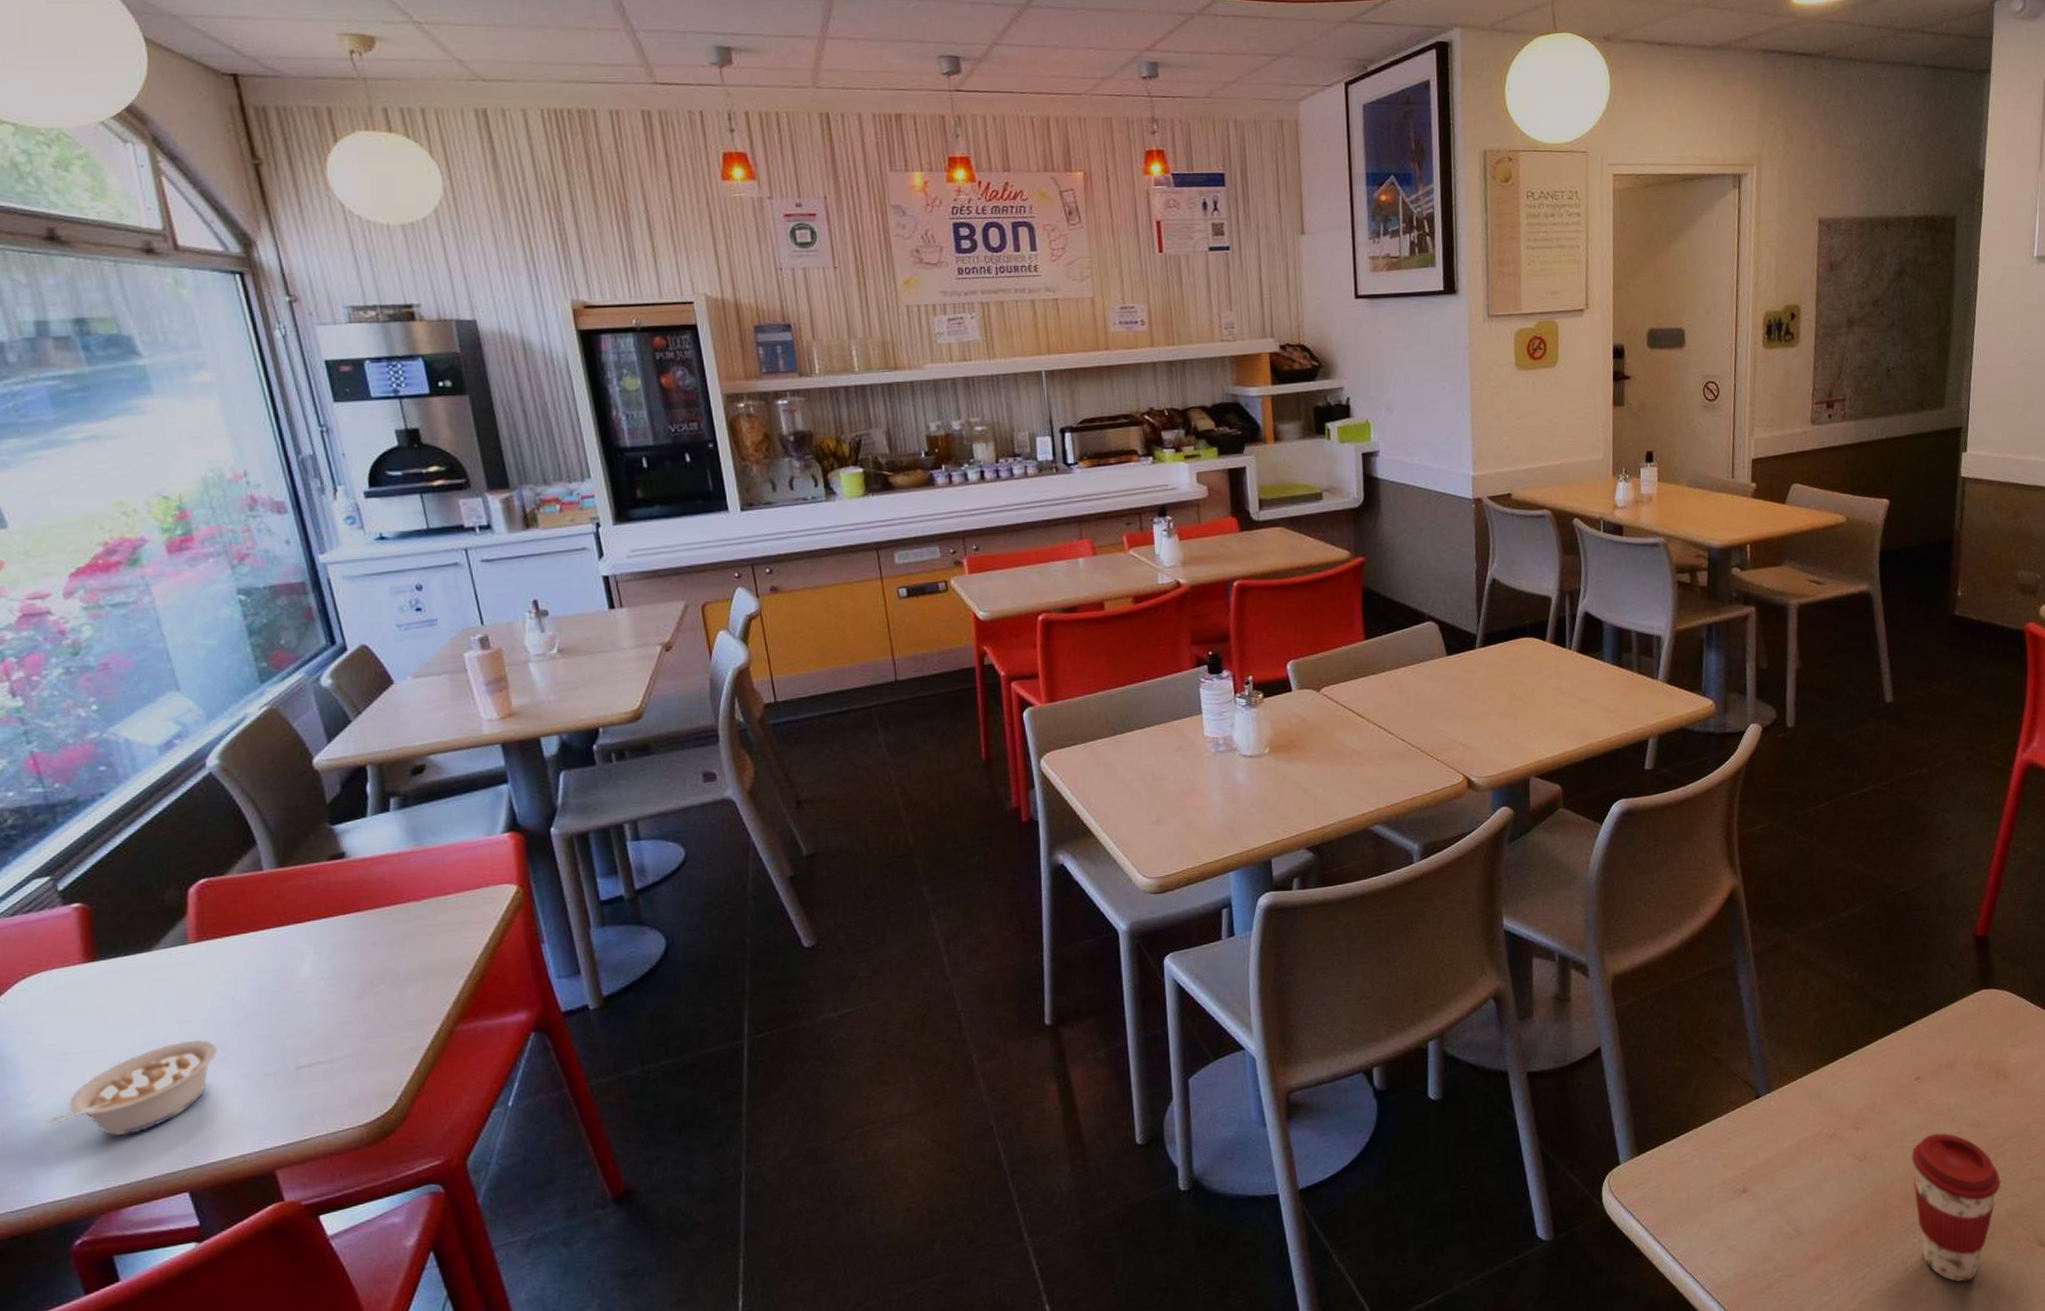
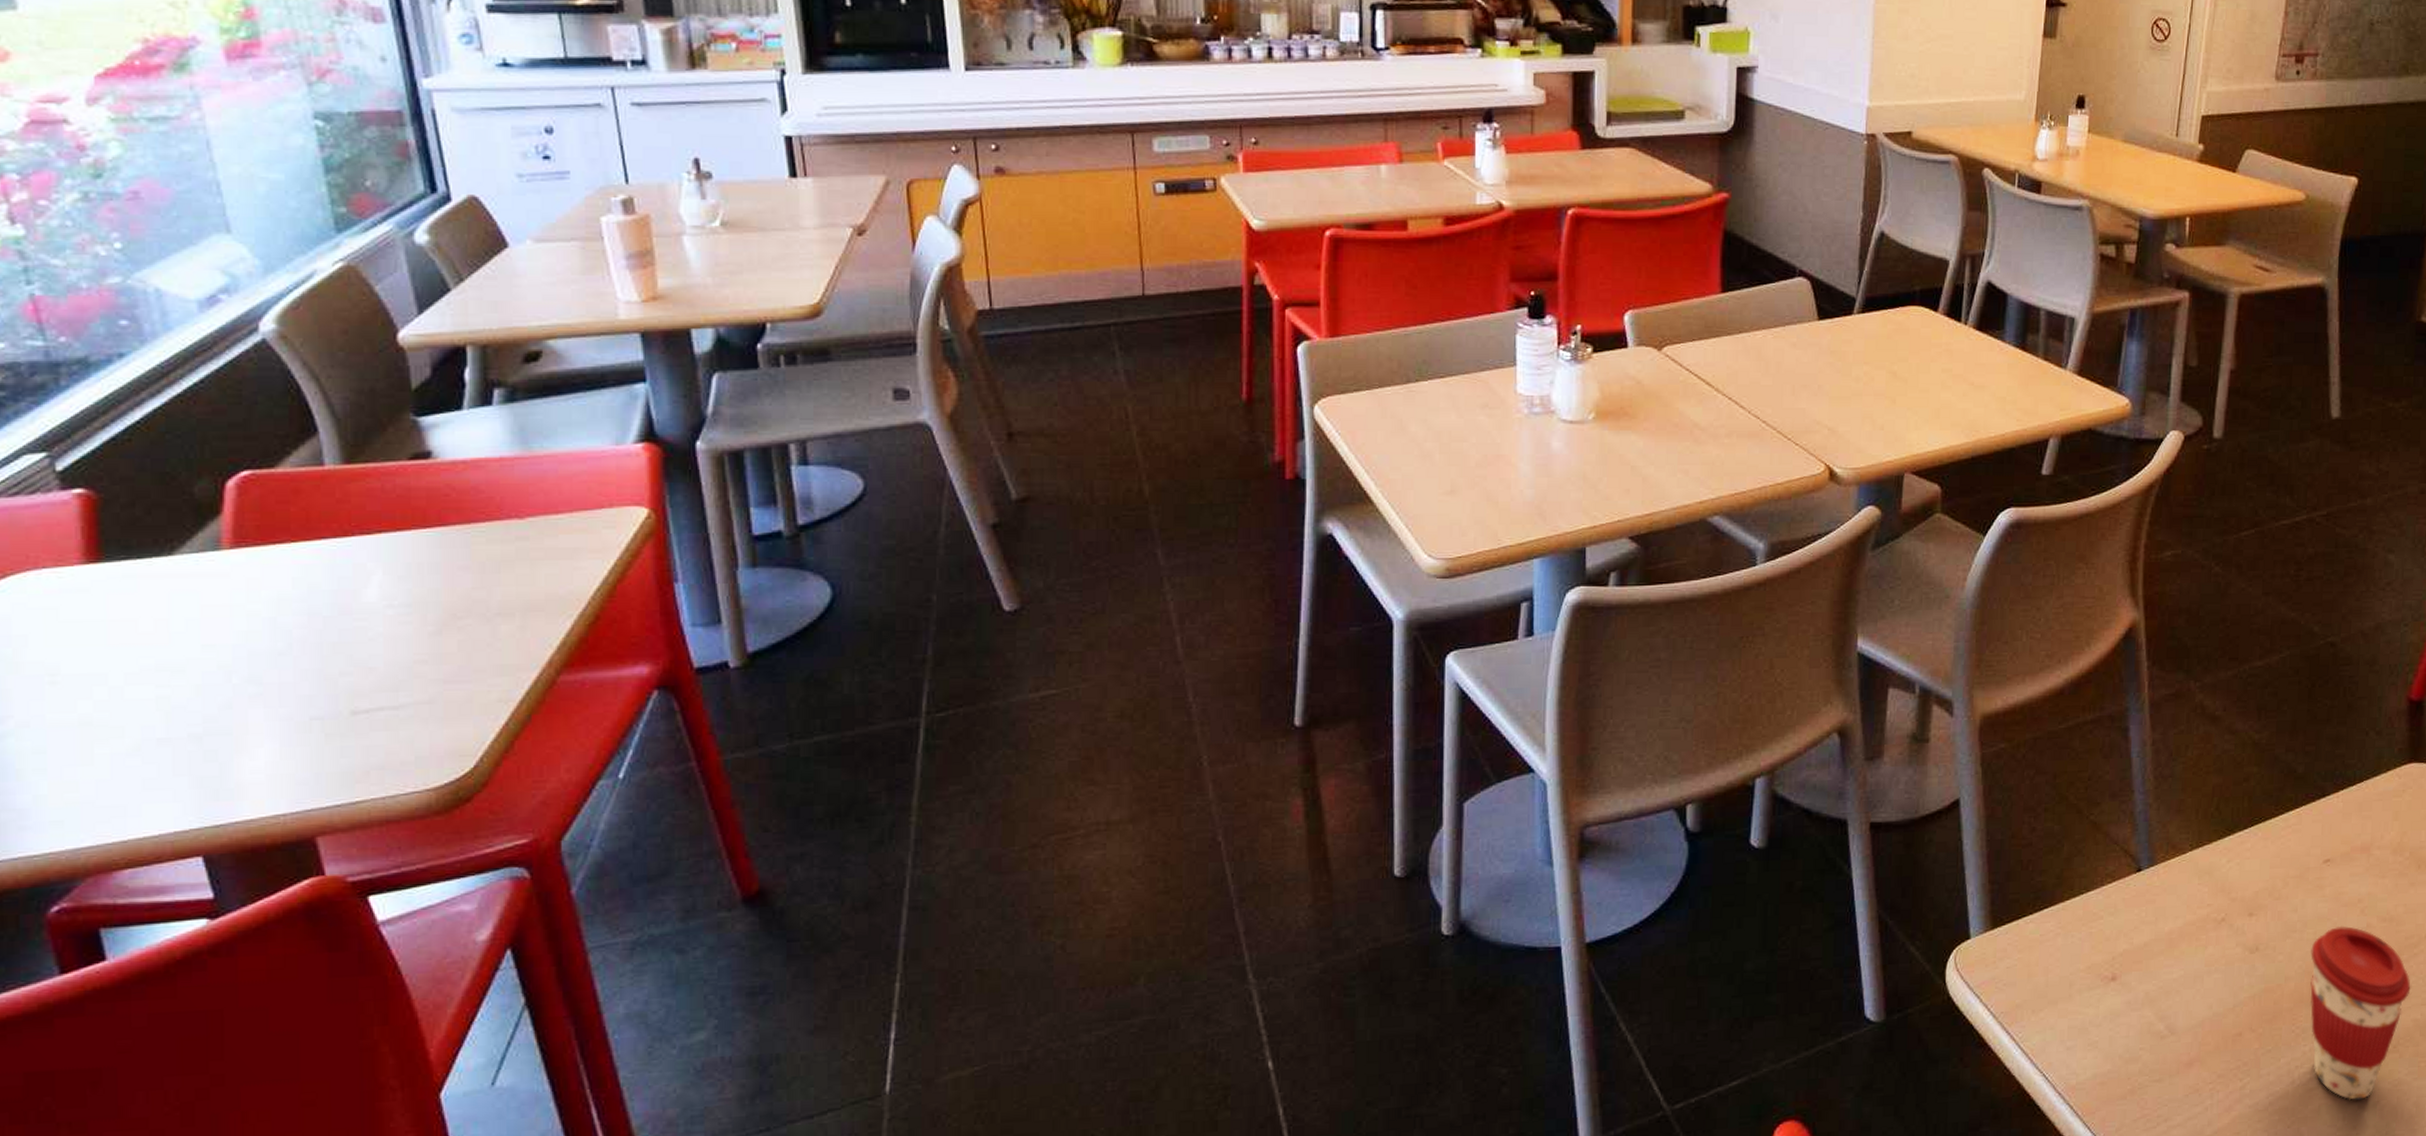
legume: present [48,1039,218,1136] -> none [25,669,252,782]

